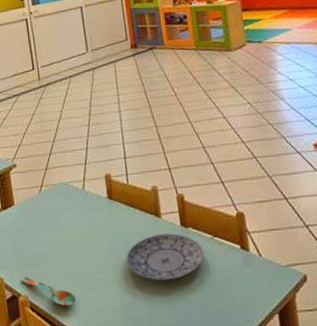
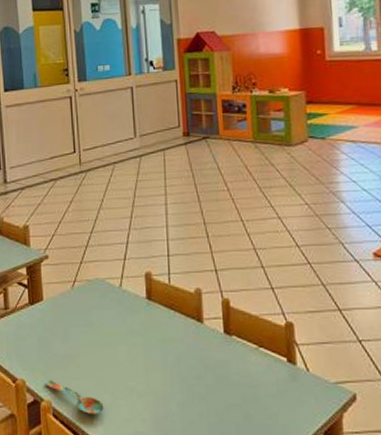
plate: present [126,233,204,281] -> none [162,341,248,393]

